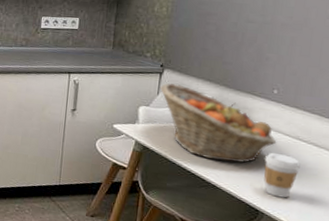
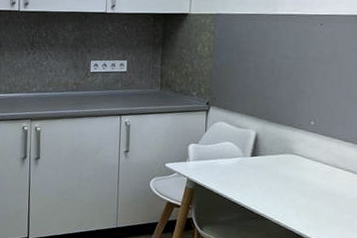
fruit basket: present [159,83,277,163] -> none [206,120,317,194]
coffee cup: present [264,153,301,198] -> none [306,182,339,224]

